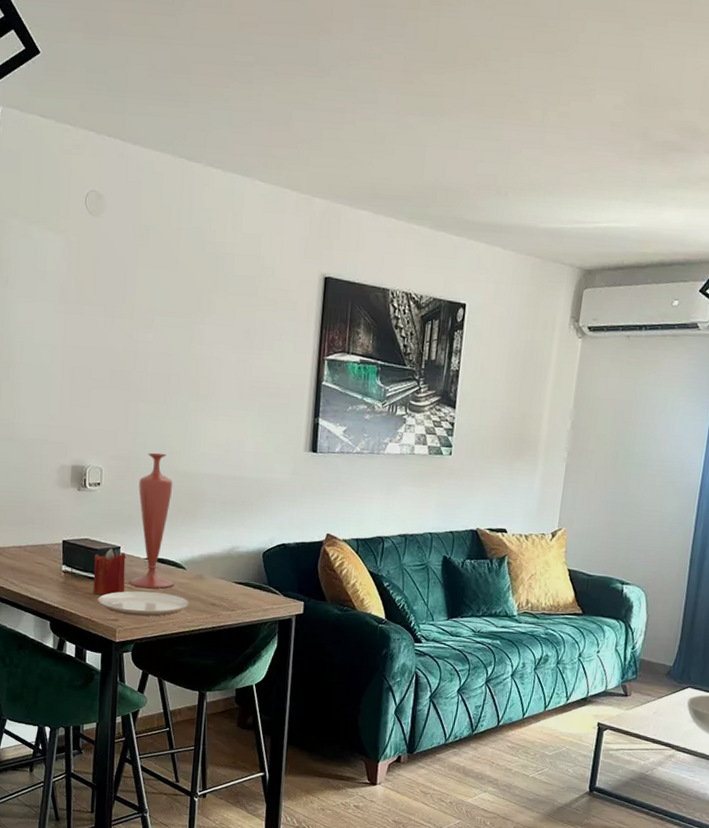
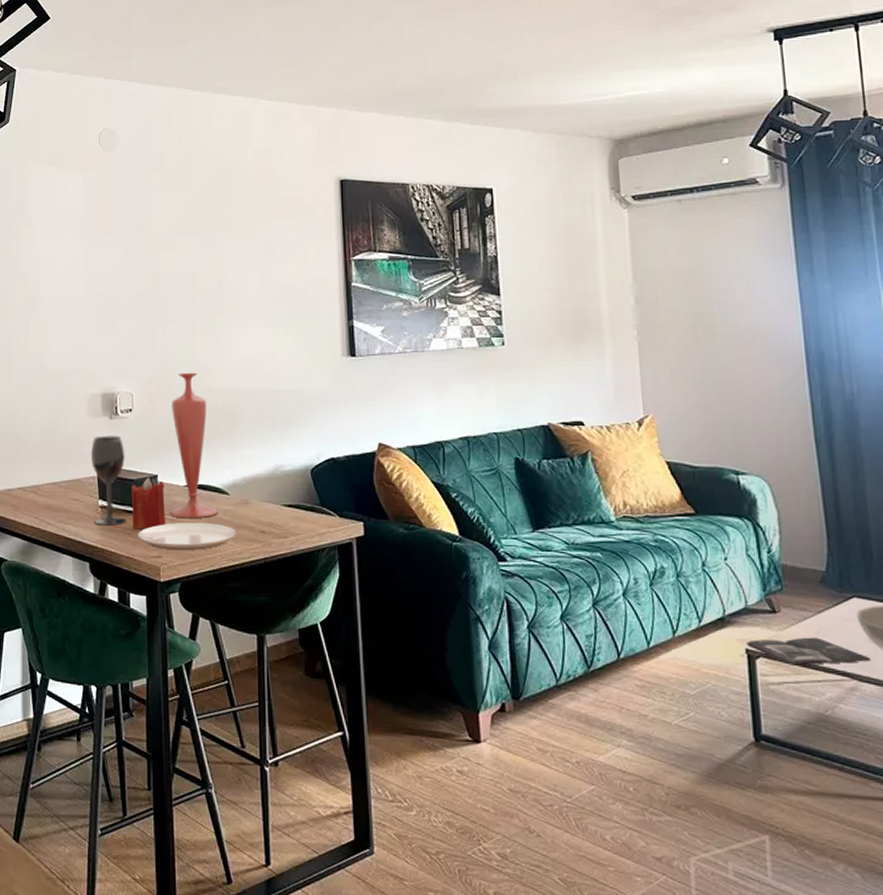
wine glass: none [56,506,92,589] -> present [90,436,126,525]
magazine: none [599,716,690,737] -> present [747,637,872,666]

